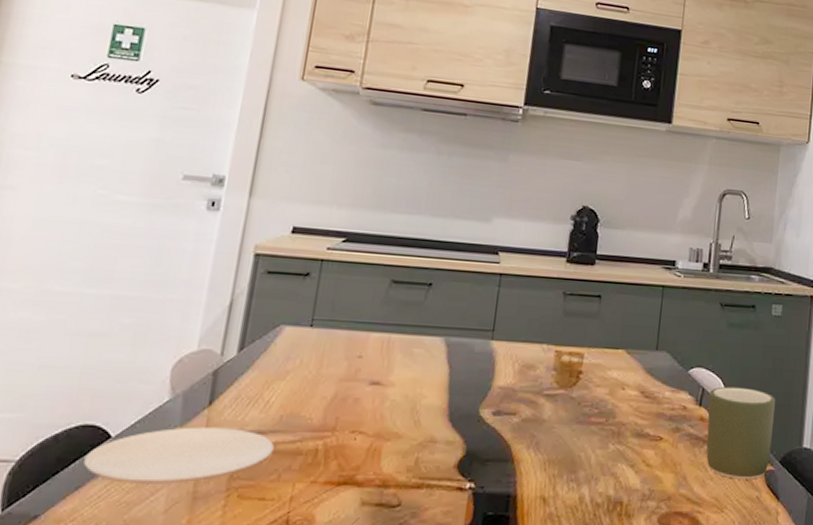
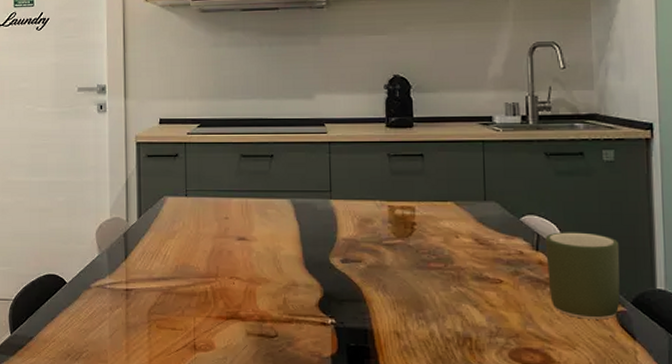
plate: present [83,427,274,484] -> none [53,275,175,317]

